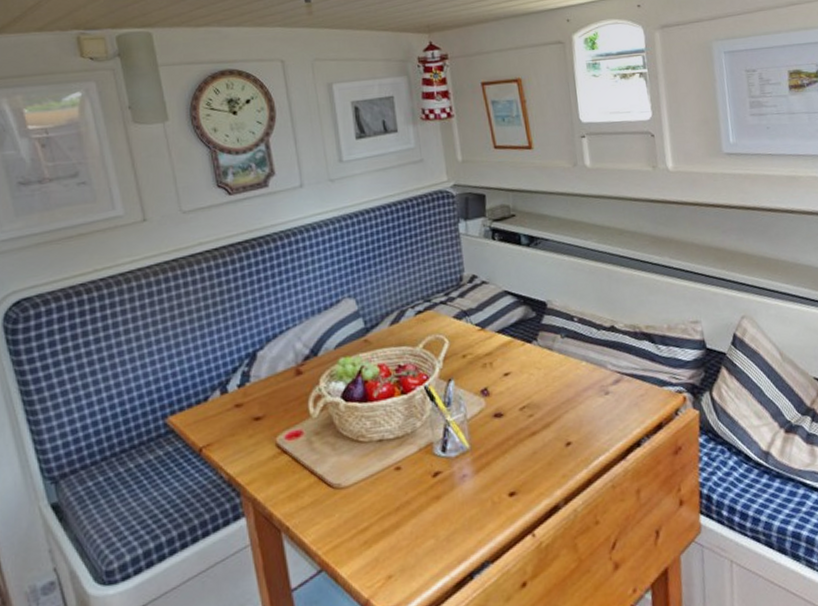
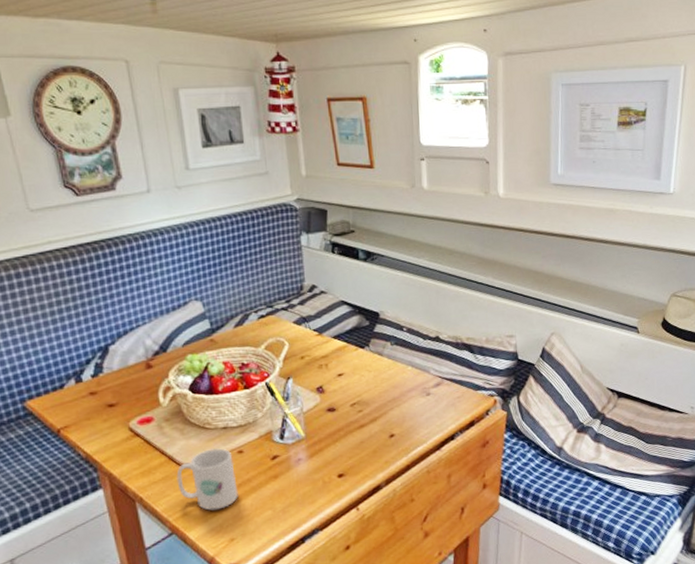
mug: none [327,464,396,541] -> present [176,447,238,511]

